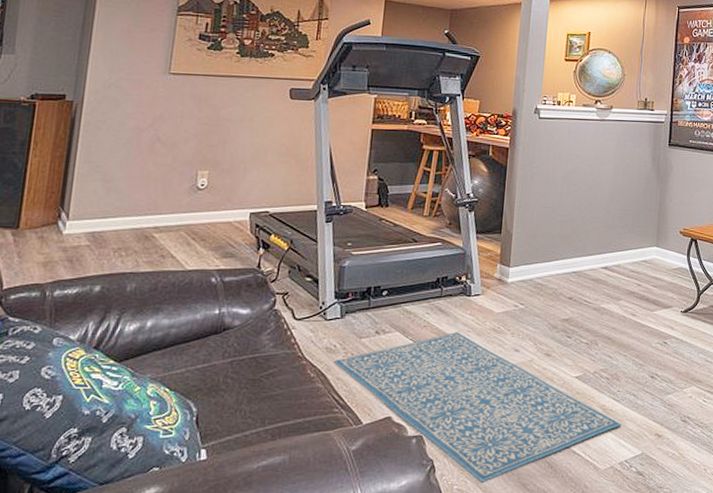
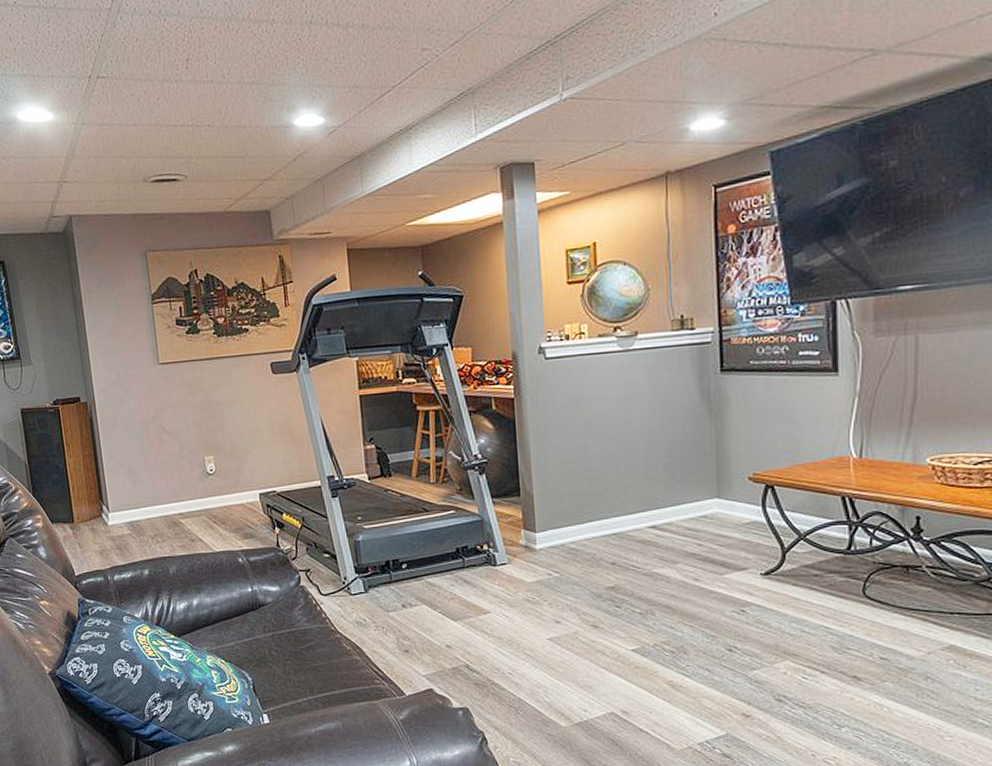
rug: present [334,331,621,484] -> none [366,603,696,757]

